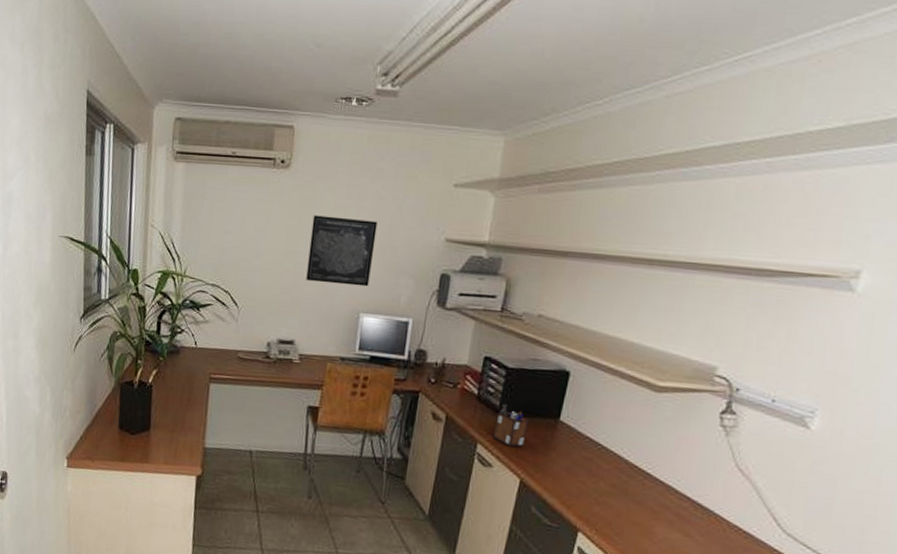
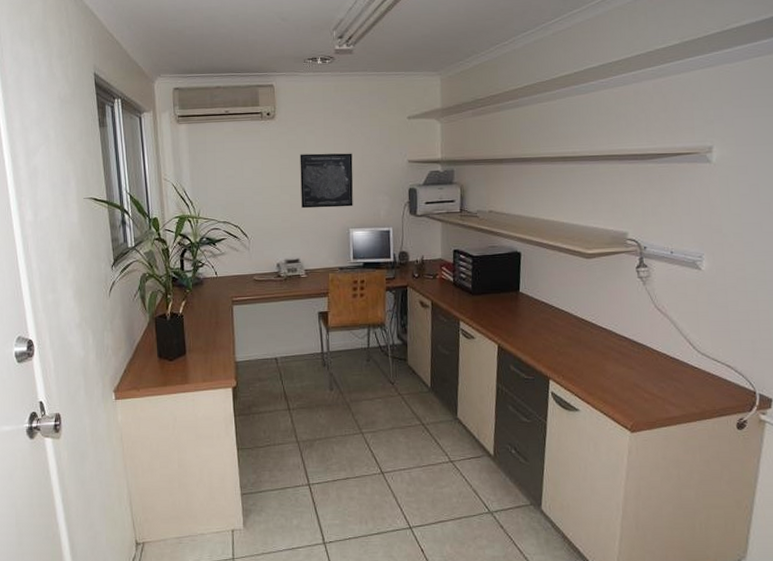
desk organizer: present [492,403,530,447] -> none [470,285,497,319]

